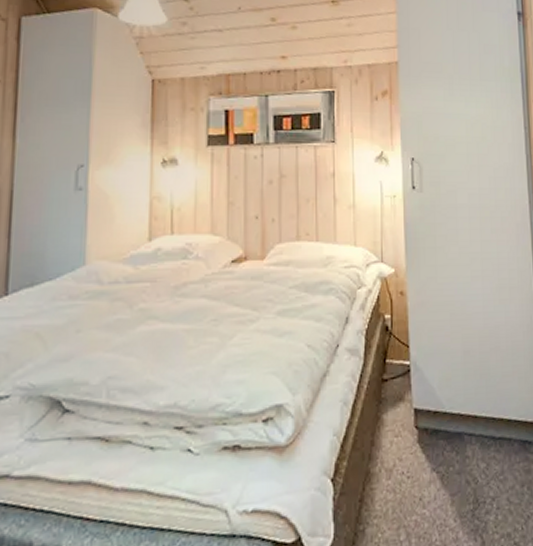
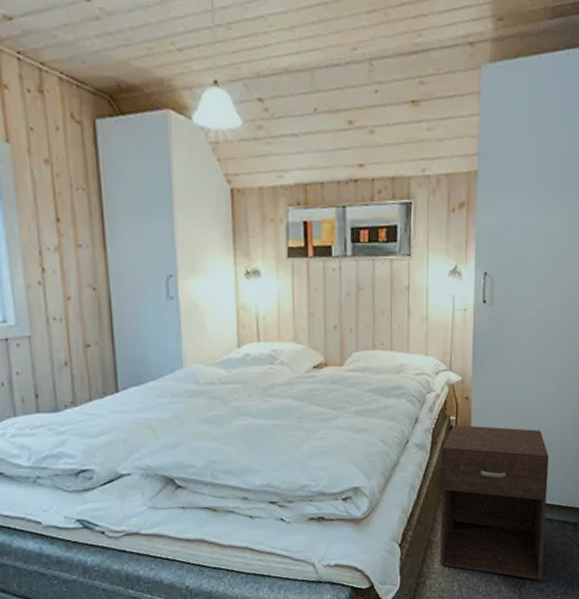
nightstand: none [377,324,507,522] -> present [440,425,549,580]

